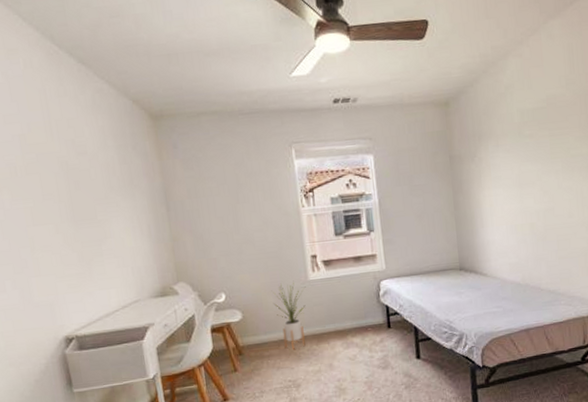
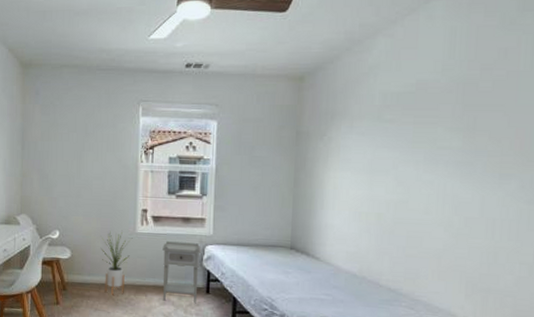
nightstand: none [338,280,380,345] -> present [162,241,201,304]

